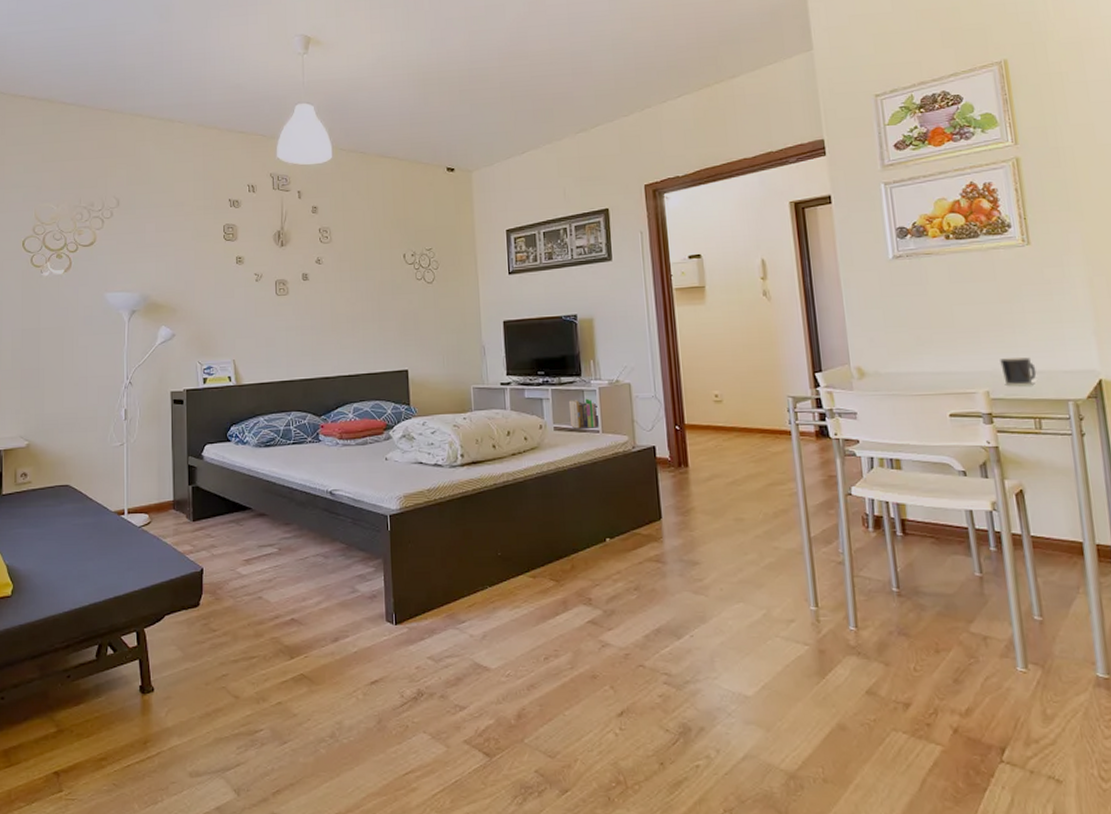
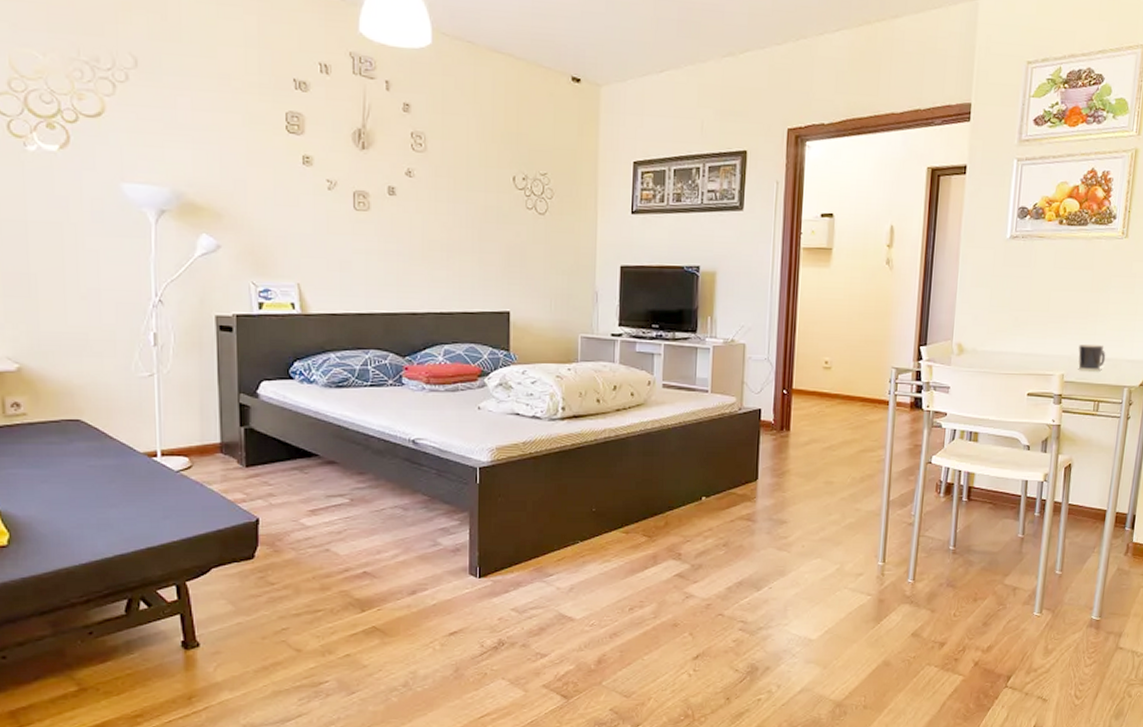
books: present [568,398,598,429] -> none [679,356,708,388]

